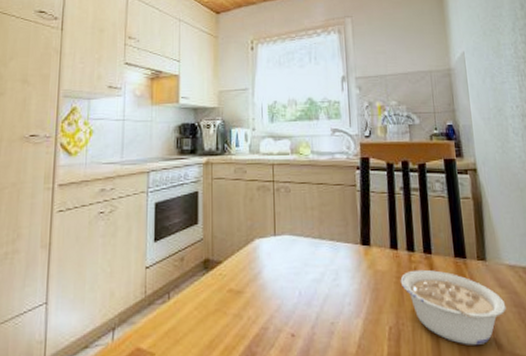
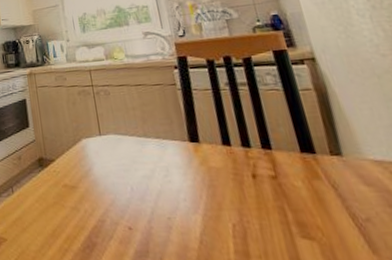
legume: present [400,269,506,345] -> none [238,165,378,247]

